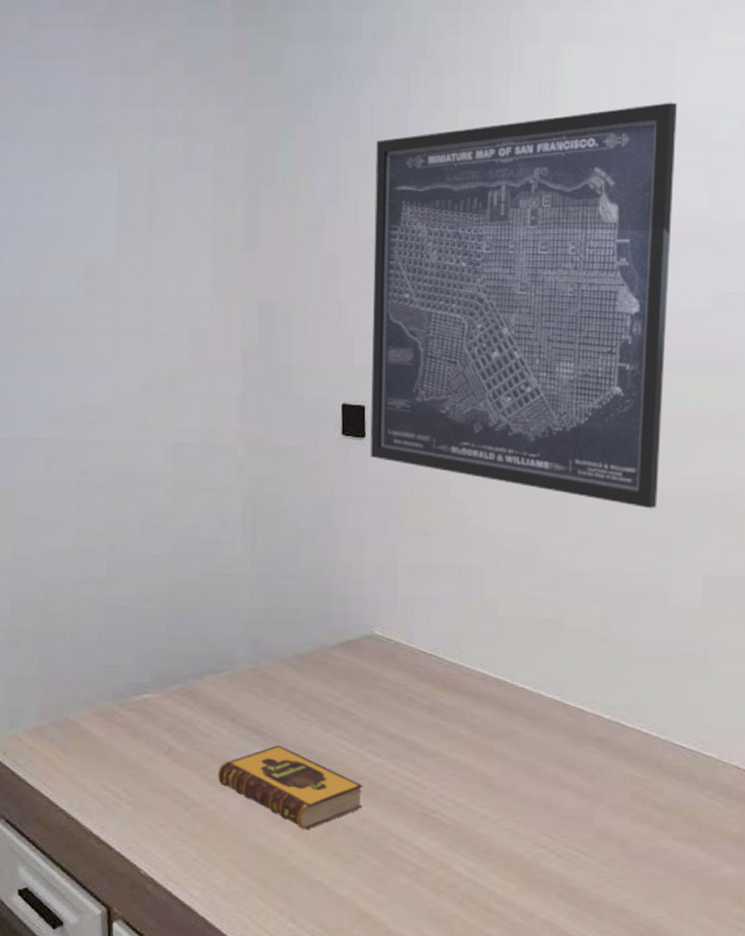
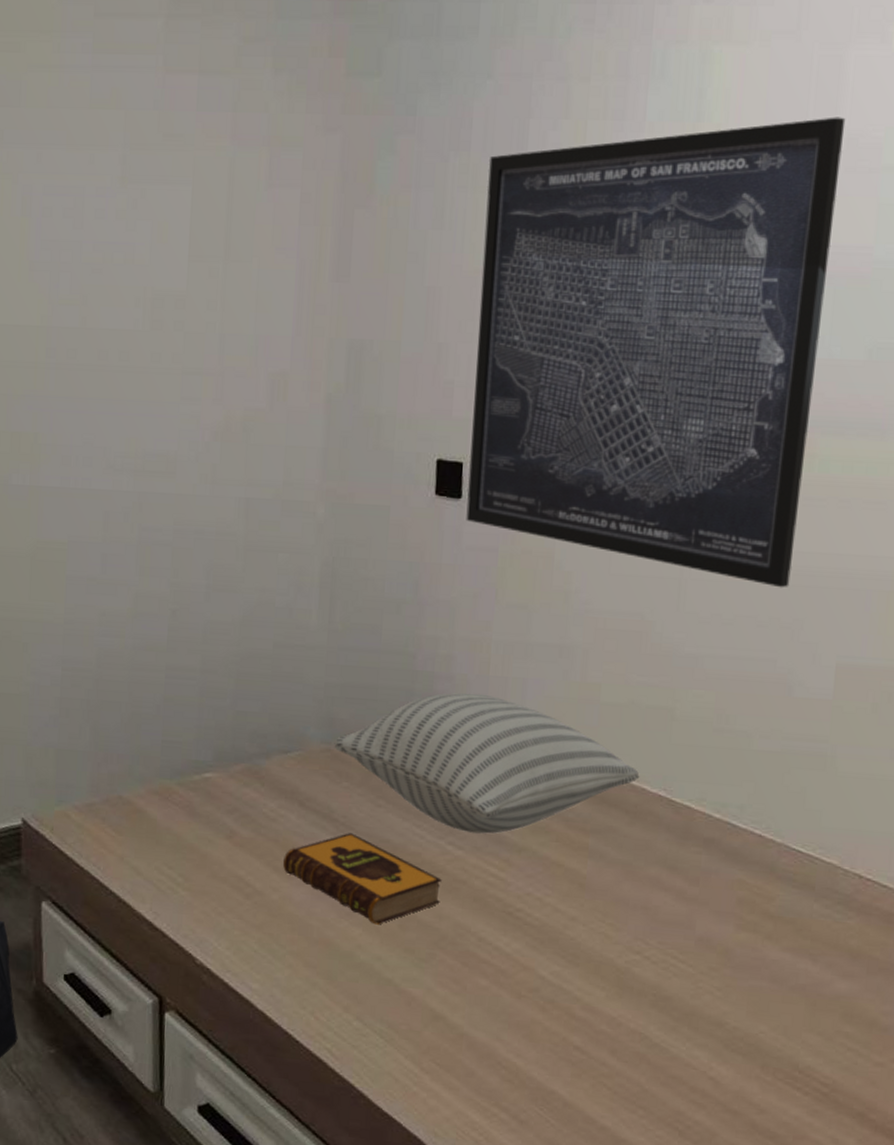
pillow: none [260,612,536,742] -> present [334,693,640,834]

